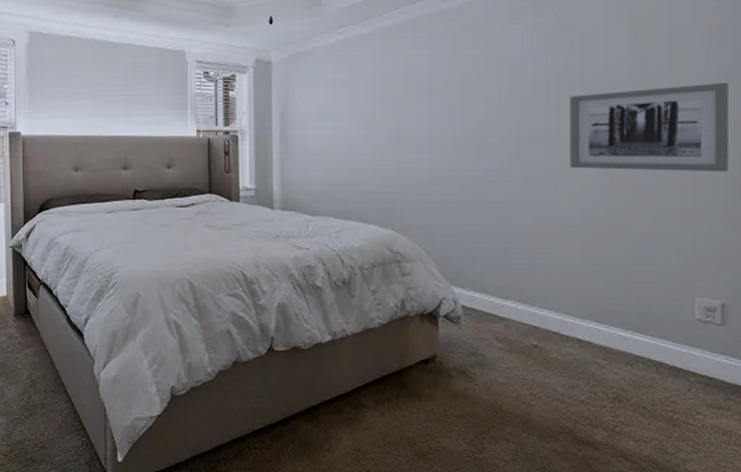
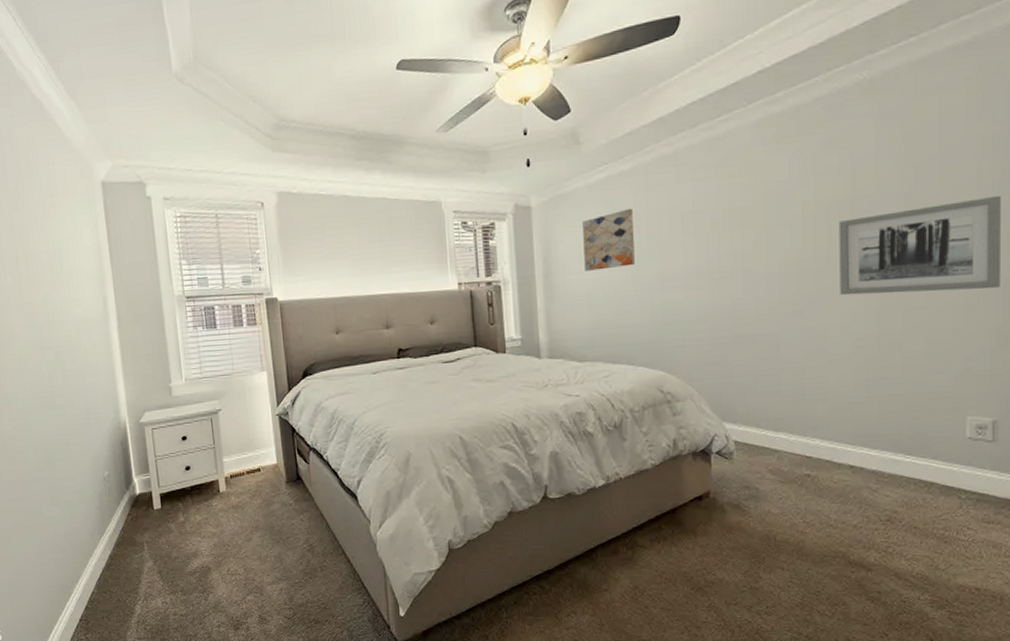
wall art: none [320,70,370,127] -> present [582,208,635,271]

